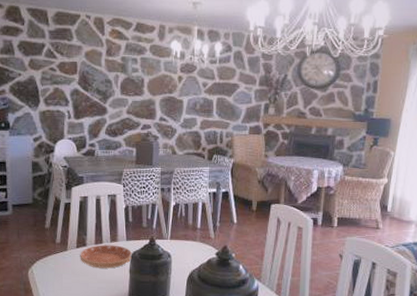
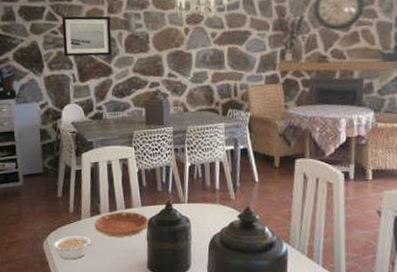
legume: none [38,265,76,288] -> present [53,235,91,260]
wall art: none [60,55,108,96] -> present [62,16,112,57]

